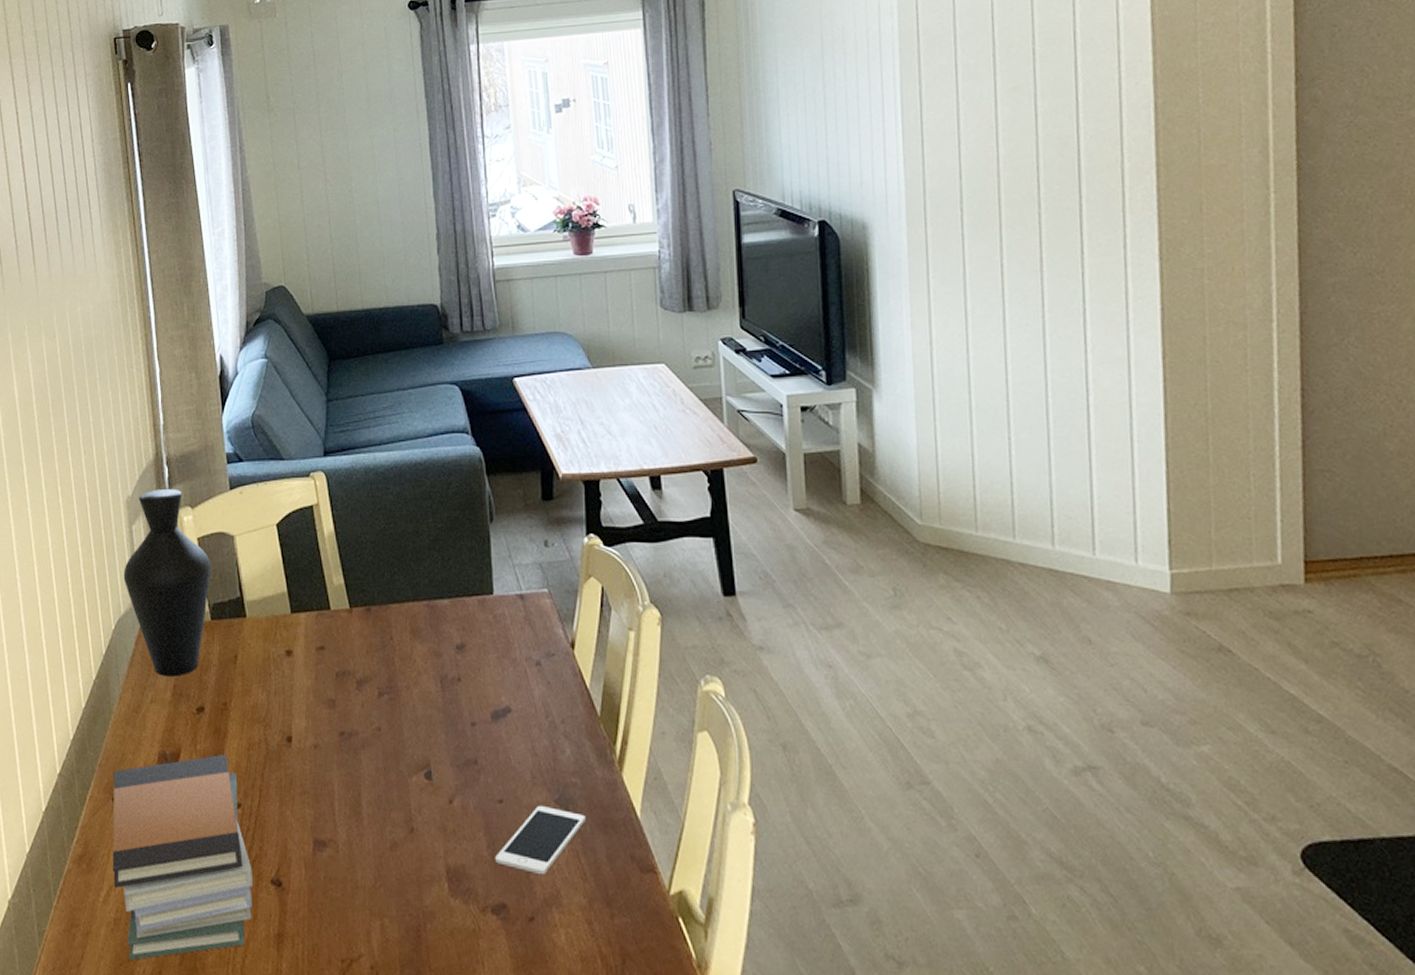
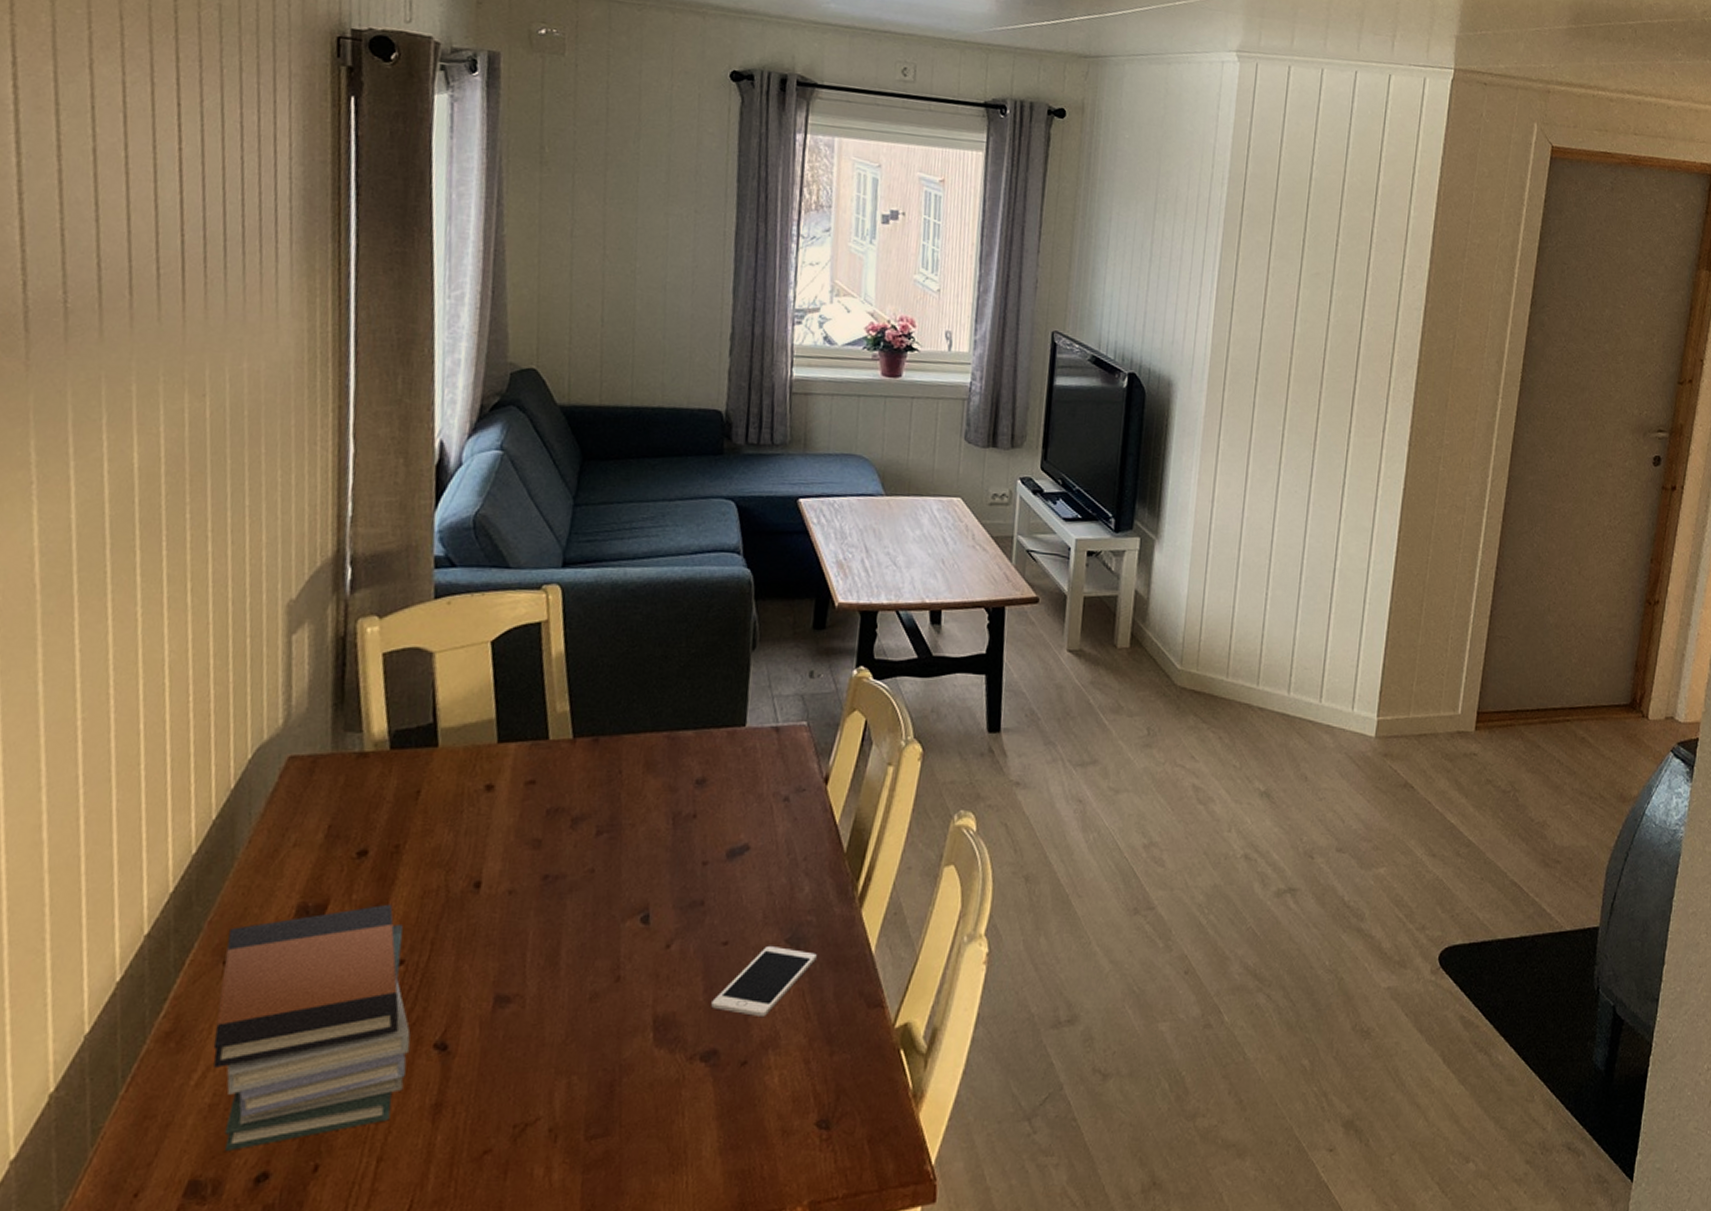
vase: present [123,488,211,677] -> none [271,592,399,815]

